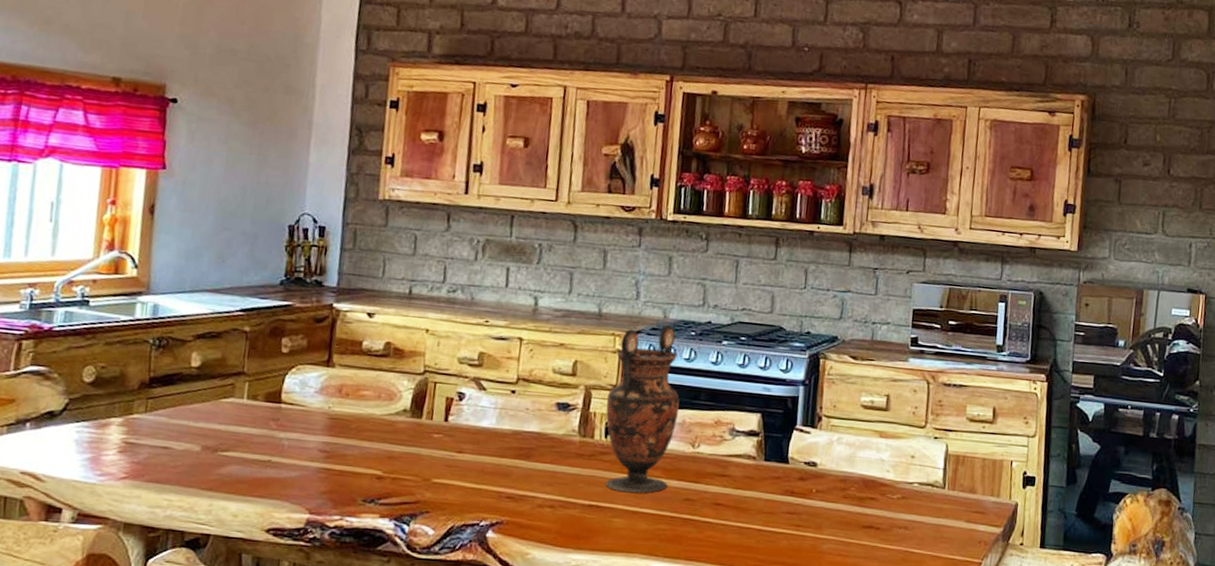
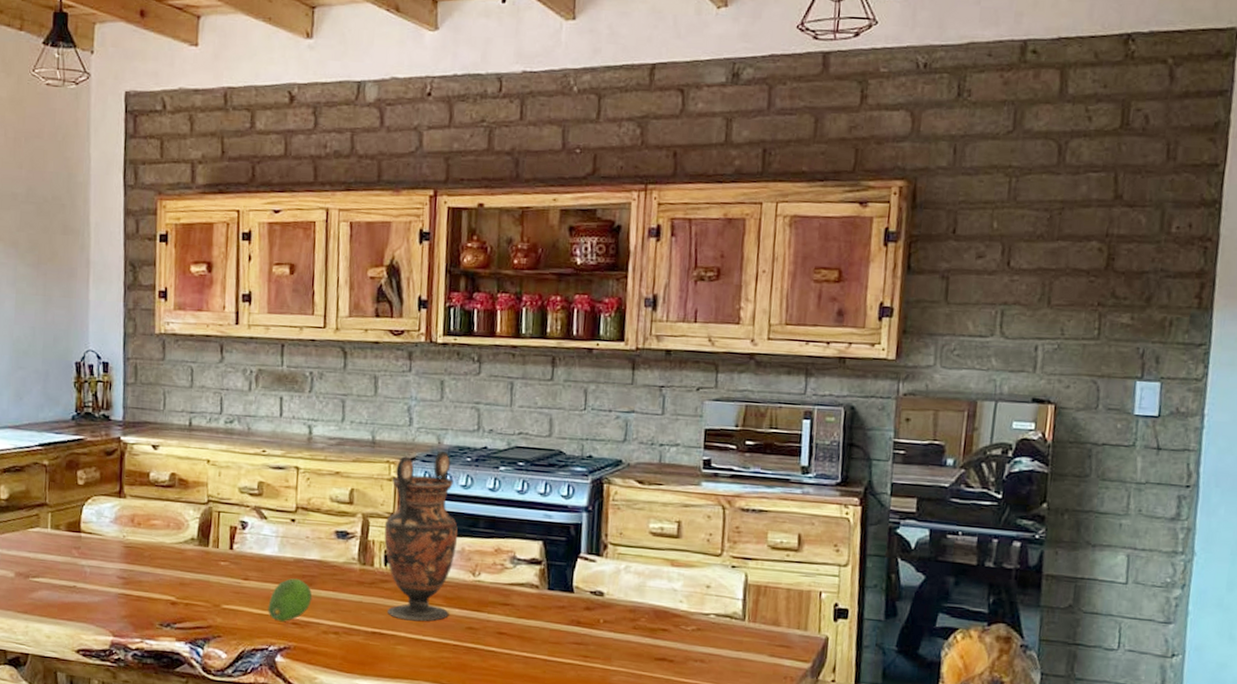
fruit: none [481,451,529,496] -> present [268,578,313,622]

